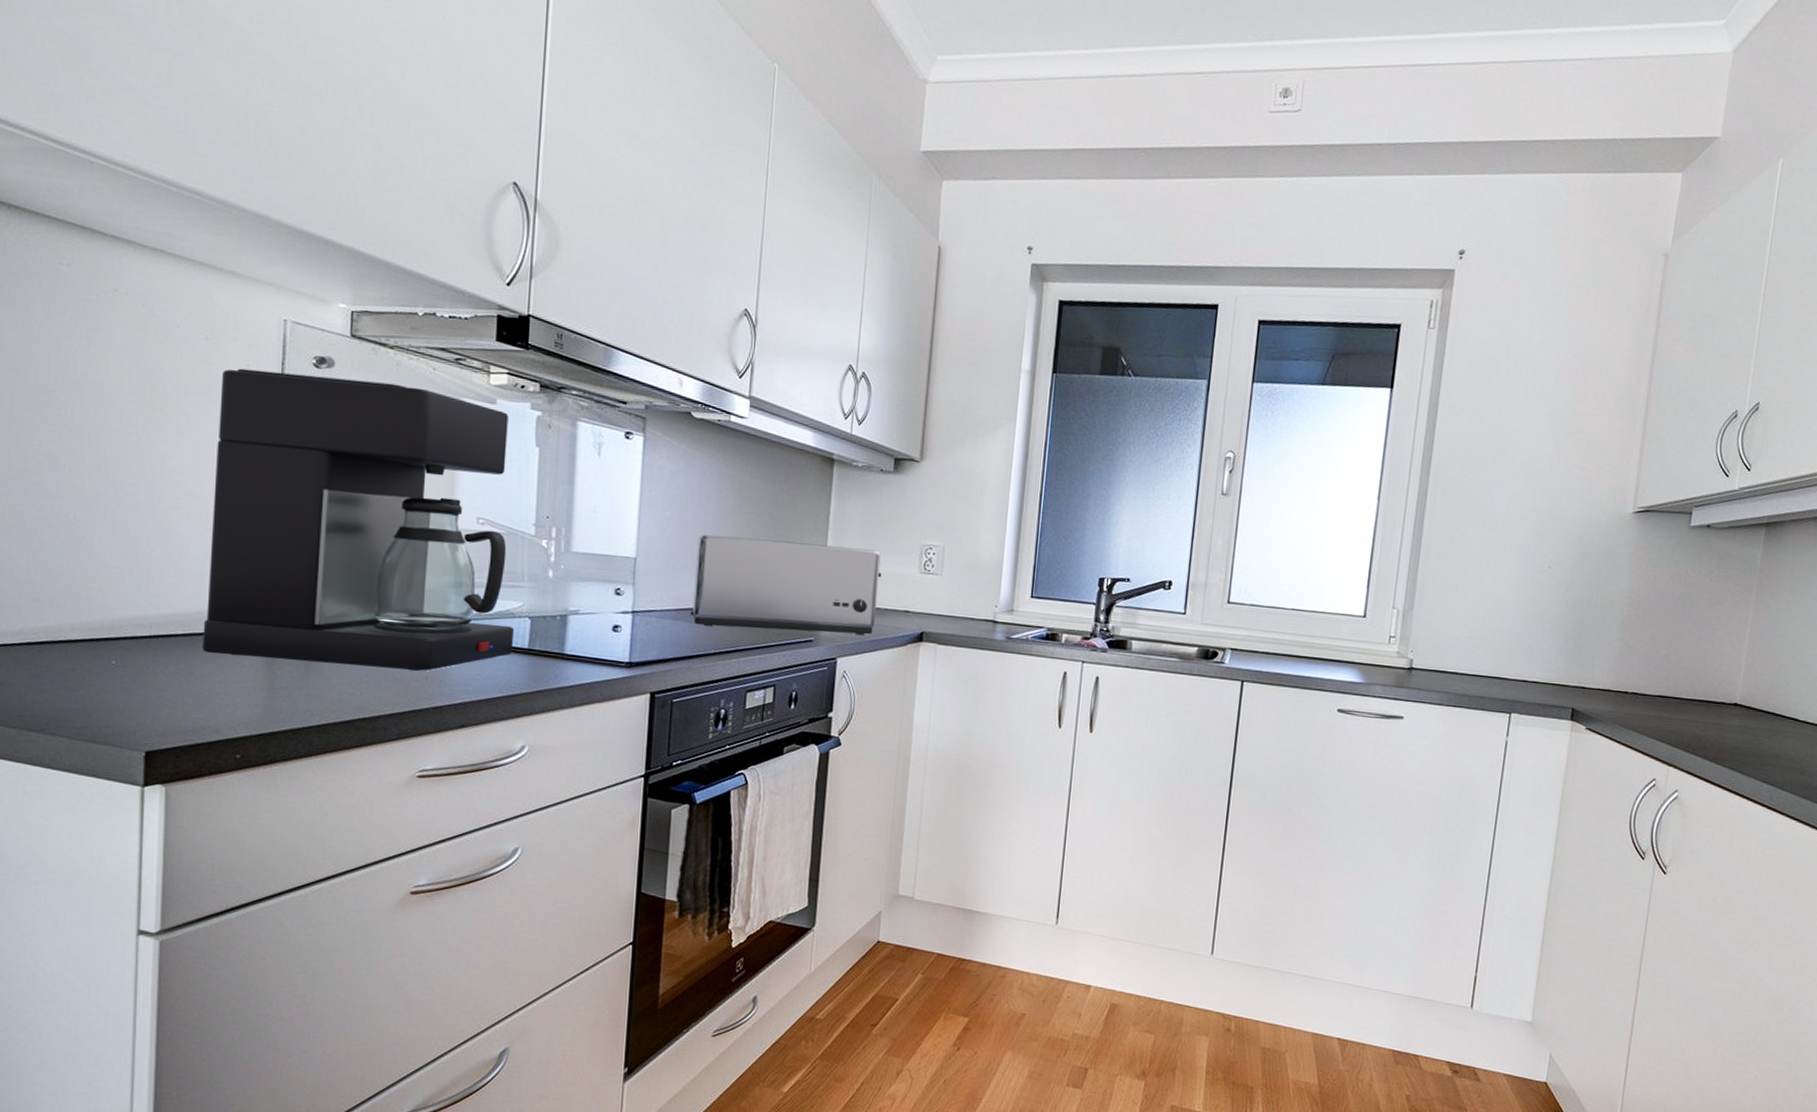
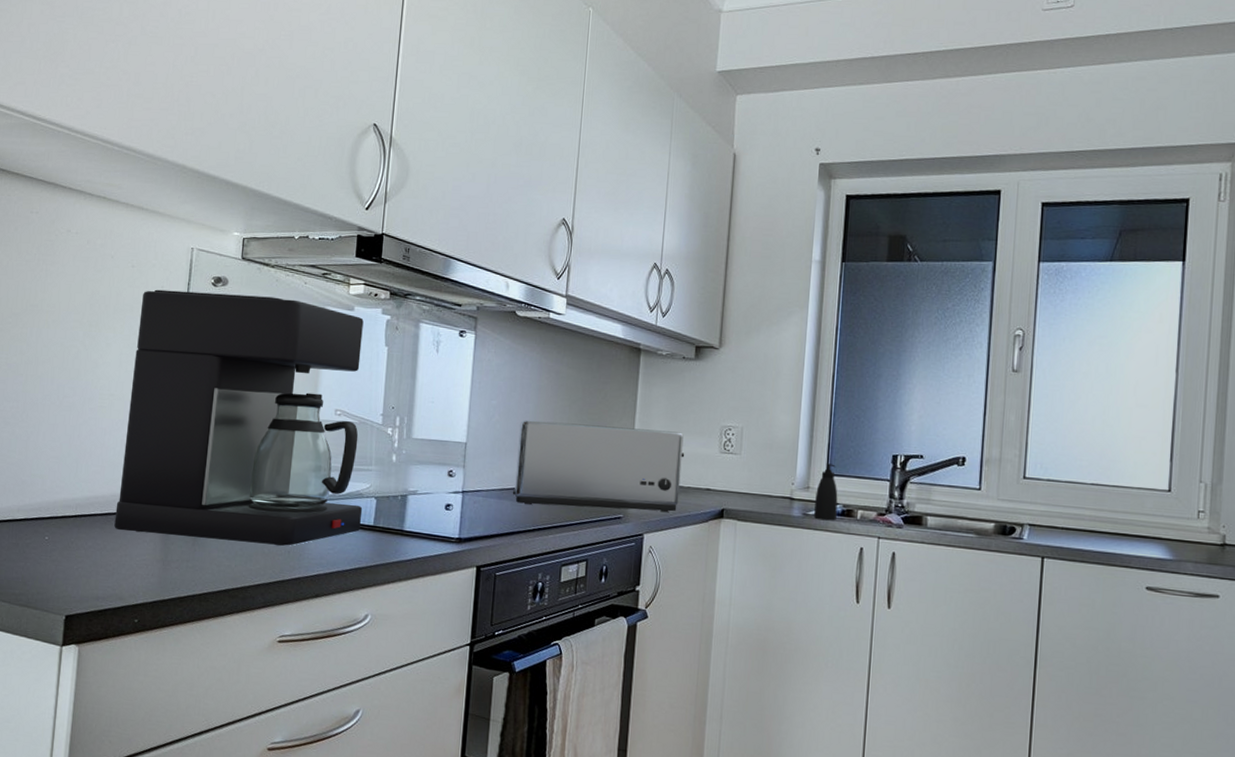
soap dispenser: none [1017,585,1043,645] -> present [814,463,838,521]

